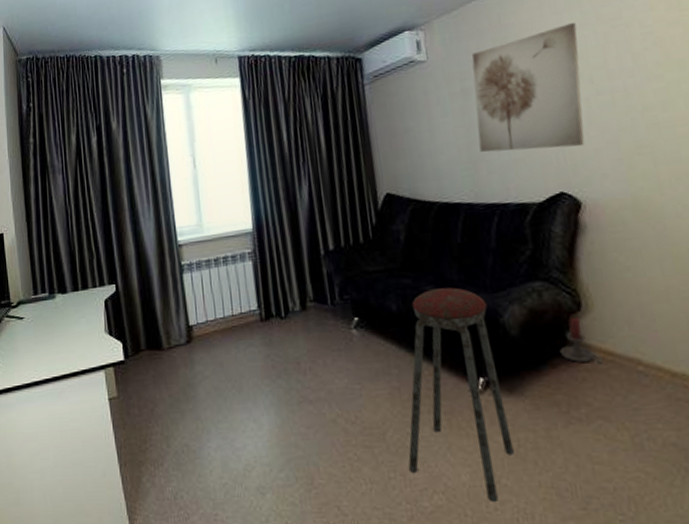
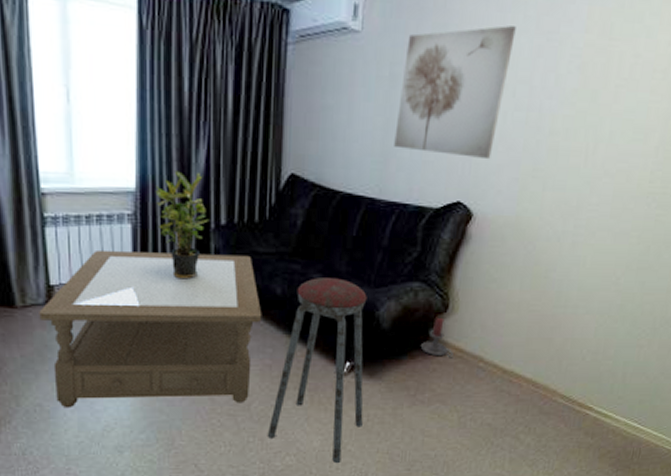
coffee table: none [182,276,383,448] -> present [39,249,262,408]
potted plant: none [268,205,319,307] -> present [155,170,210,280]

